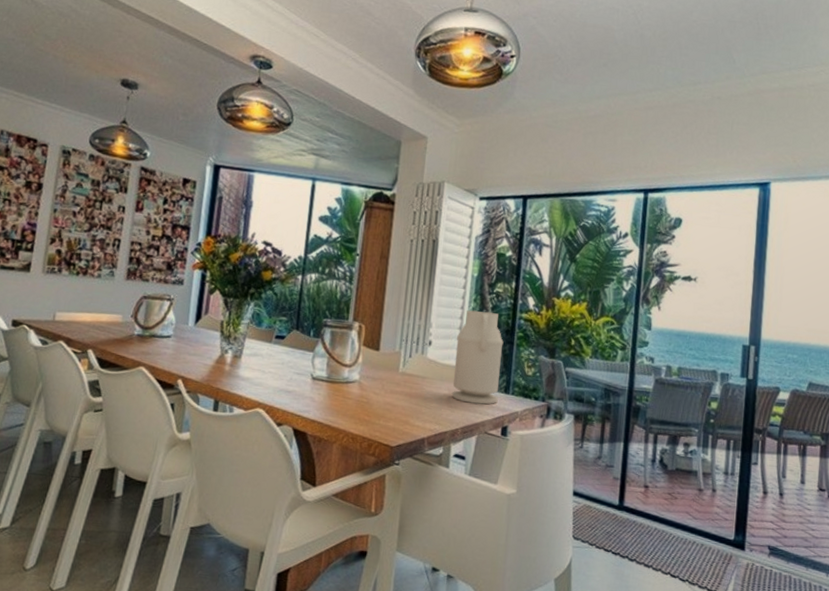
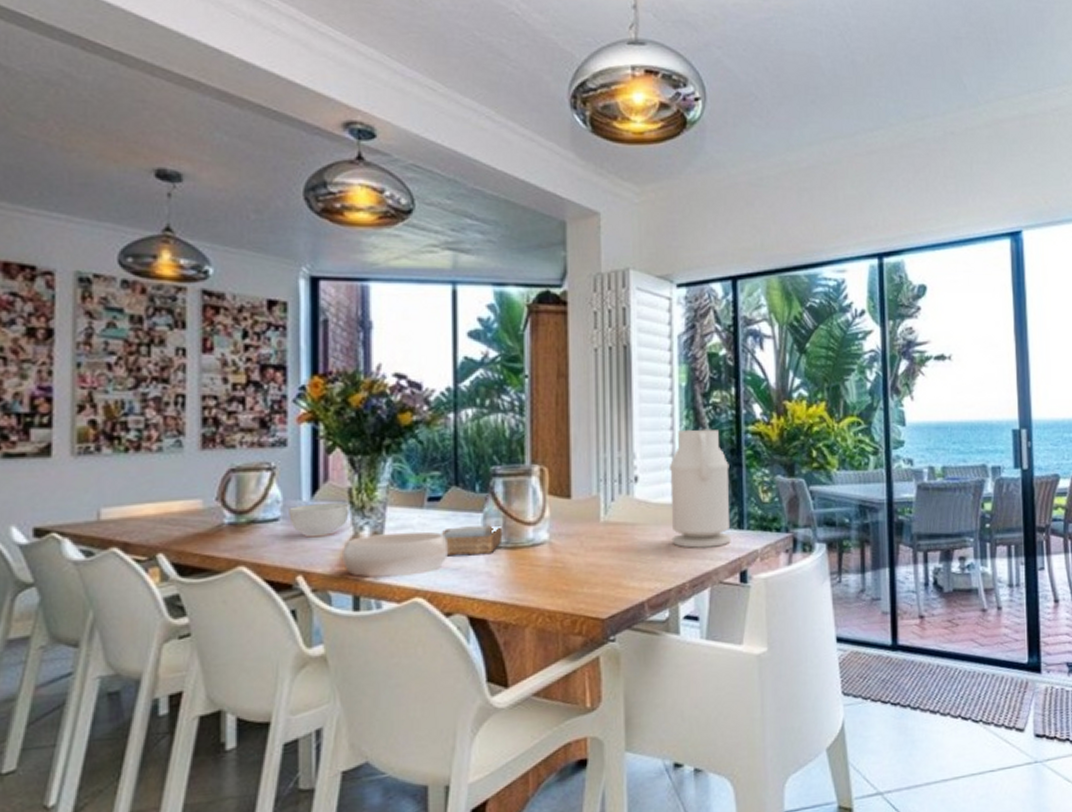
bowl: none [178,328,221,354] -> present [289,503,351,538]
bowl: none [210,357,286,391] -> present [343,531,449,577]
napkin holder: none [281,360,326,385] -> present [441,525,503,557]

